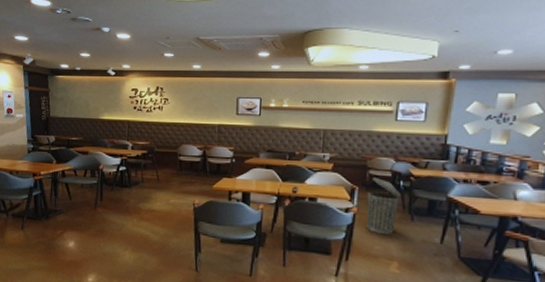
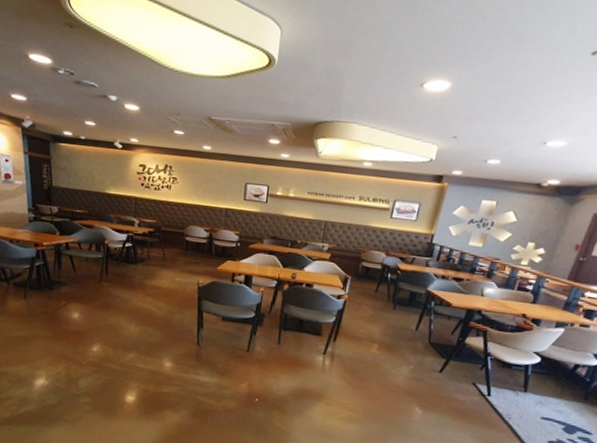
trash can: present [366,176,402,234] -> none [354,268,388,320]

